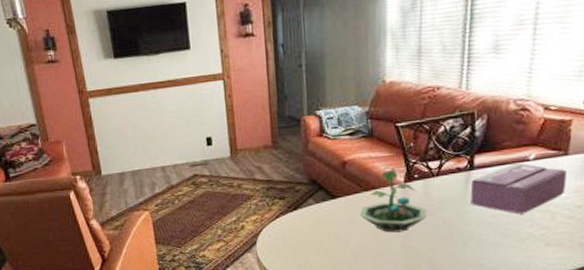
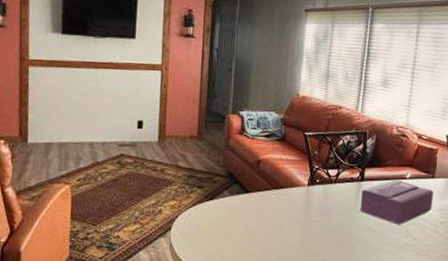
terrarium: present [359,166,427,233] -> none [267,169,325,231]

